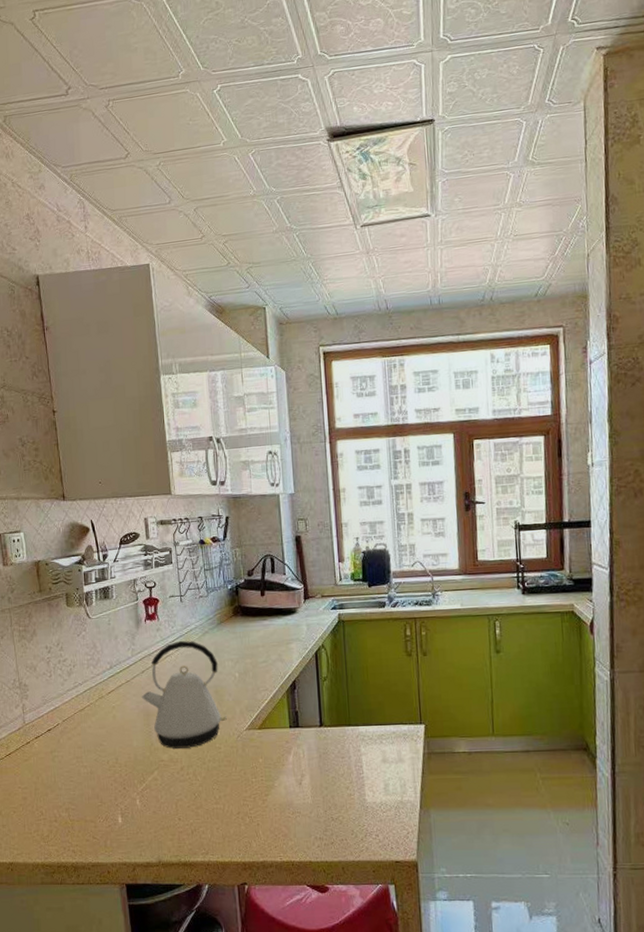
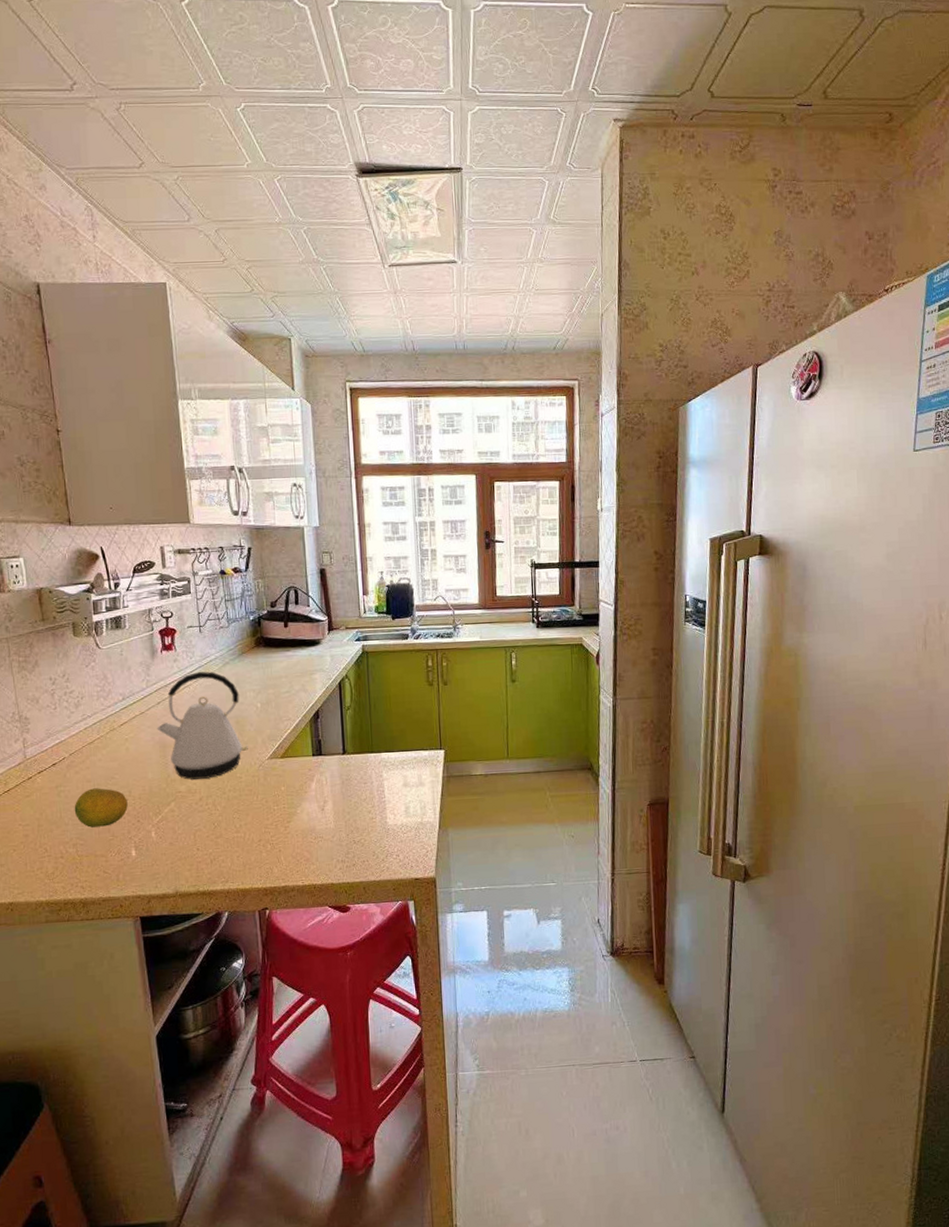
fruit: none [66,754,115,793] -> present [74,788,128,828]

